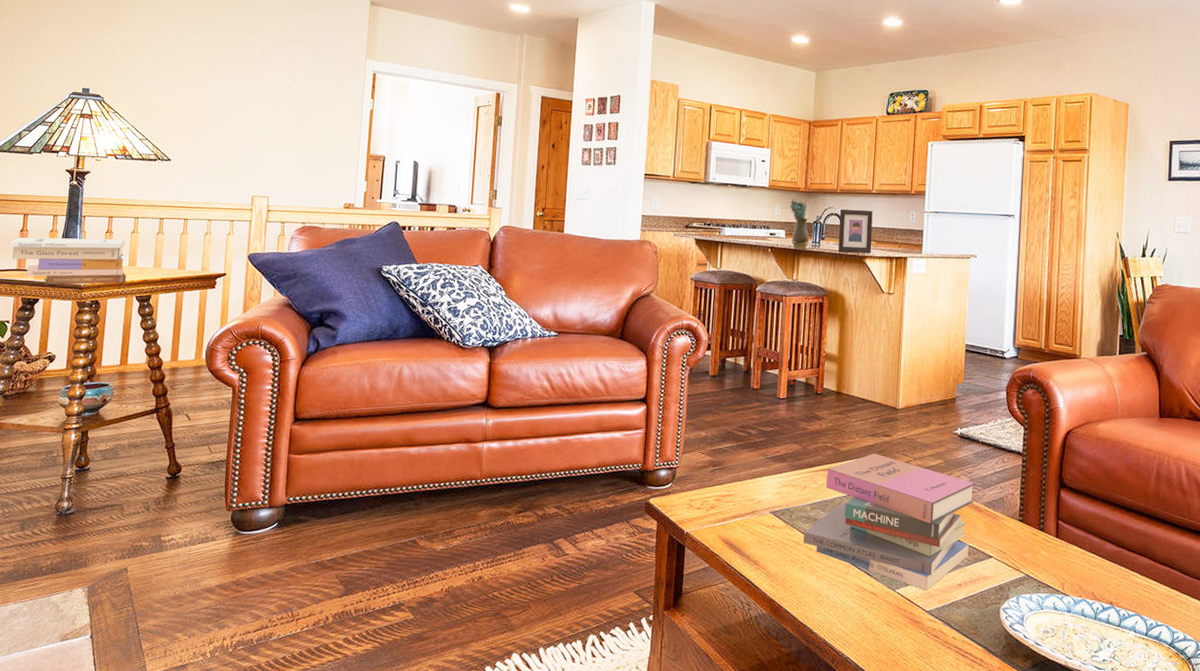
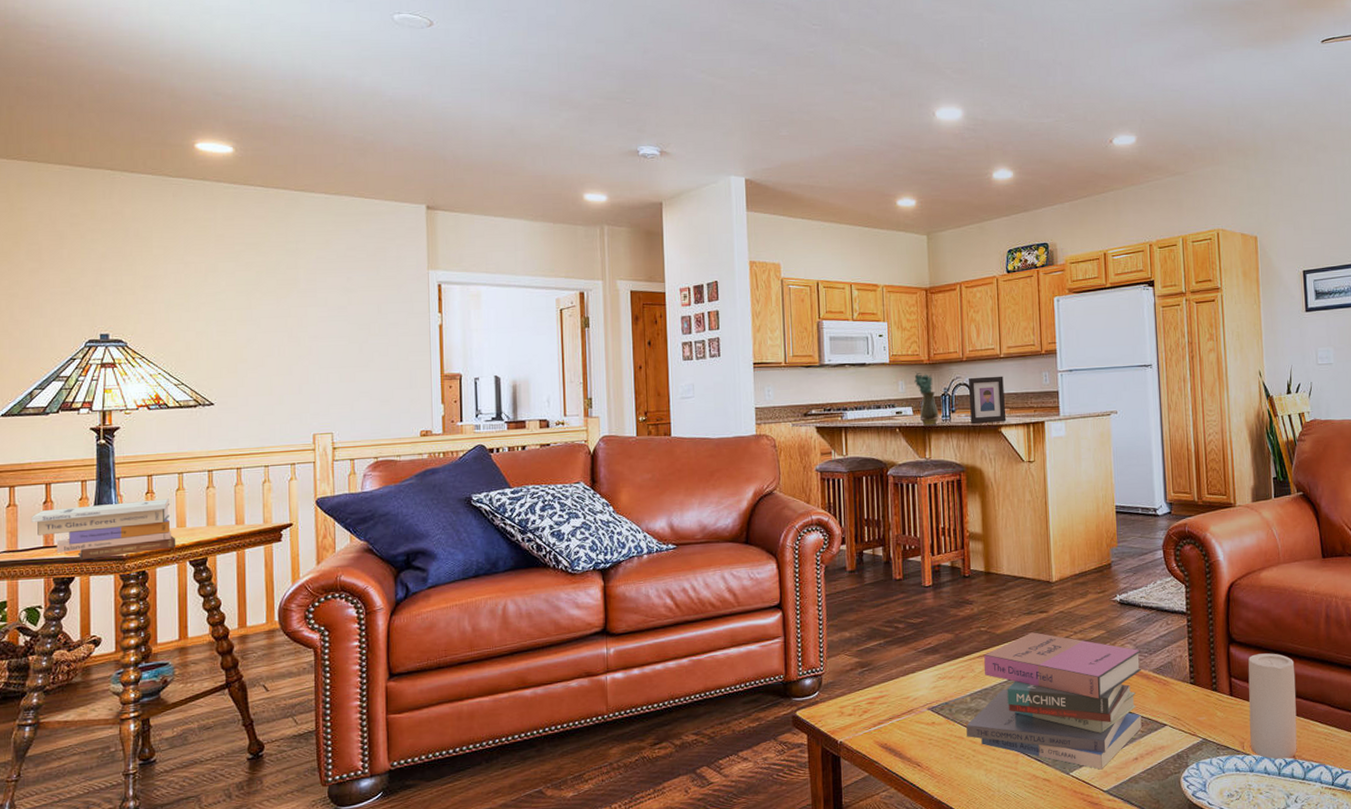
candle: none [1070,501,1122,604] -> present [1248,653,1298,760]

